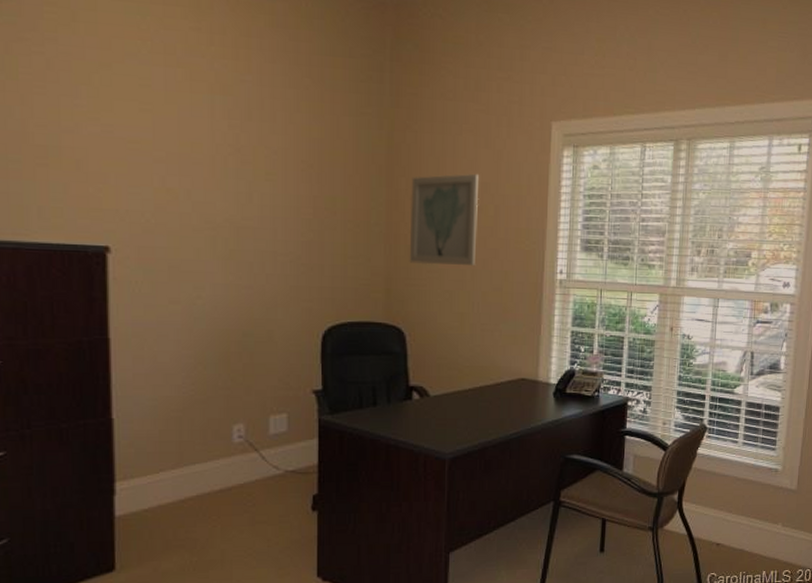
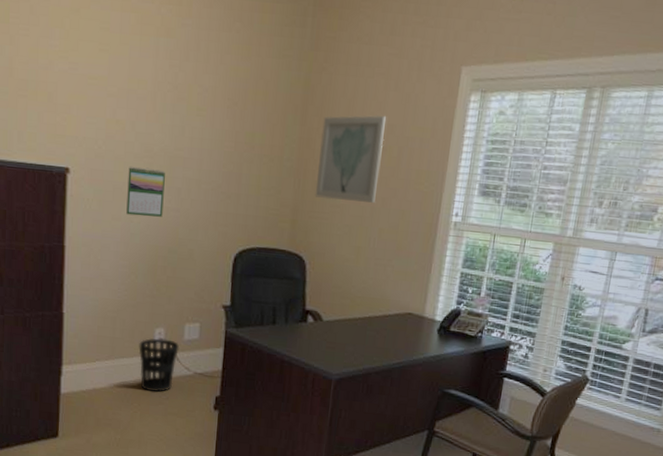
calendar: none [186,240,233,297] -> present [126,166,165,217]
wastebasket: none [213,436,265,500] -> present [139,338,180,392]

